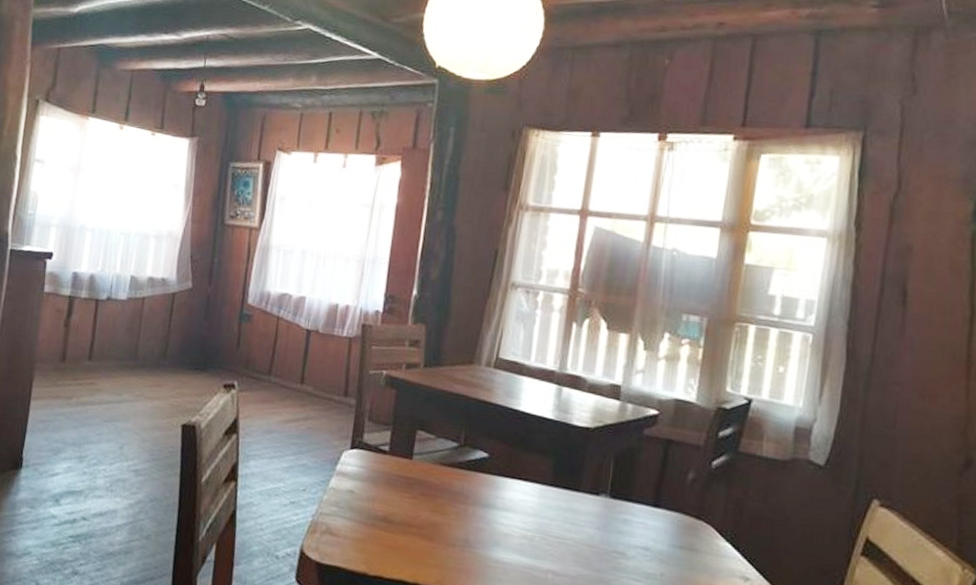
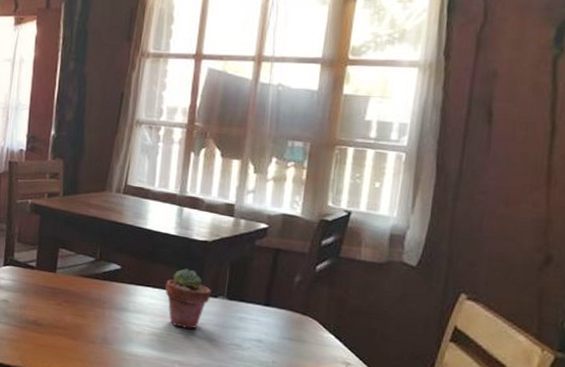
potted succulent: none [539,460,593,532] -> present [165,269,212,329]

